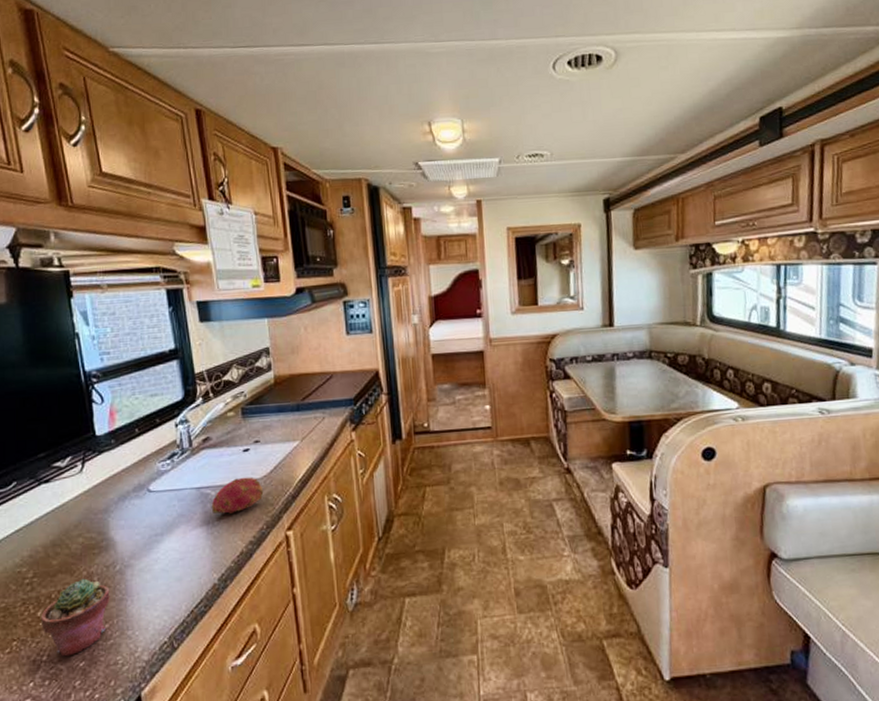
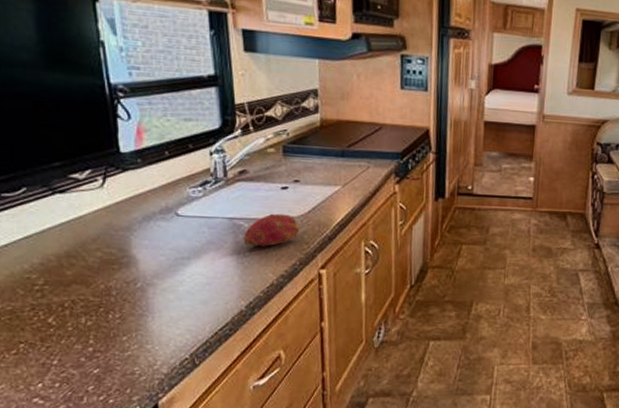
potted succulent: present [41,578,110,657] -> none [52,291,129,363]

